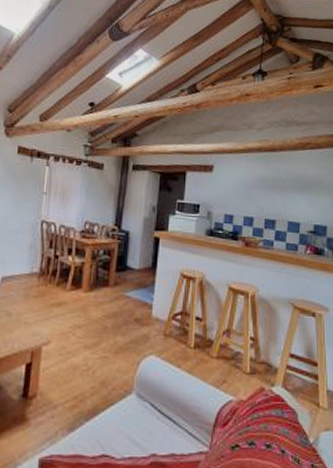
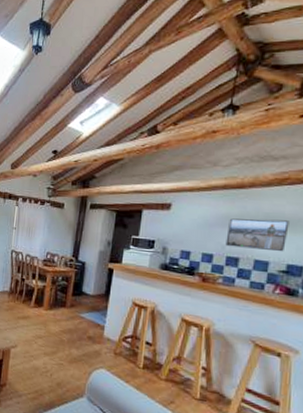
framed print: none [263,181,313,213] -> present [225,218,290,252]

